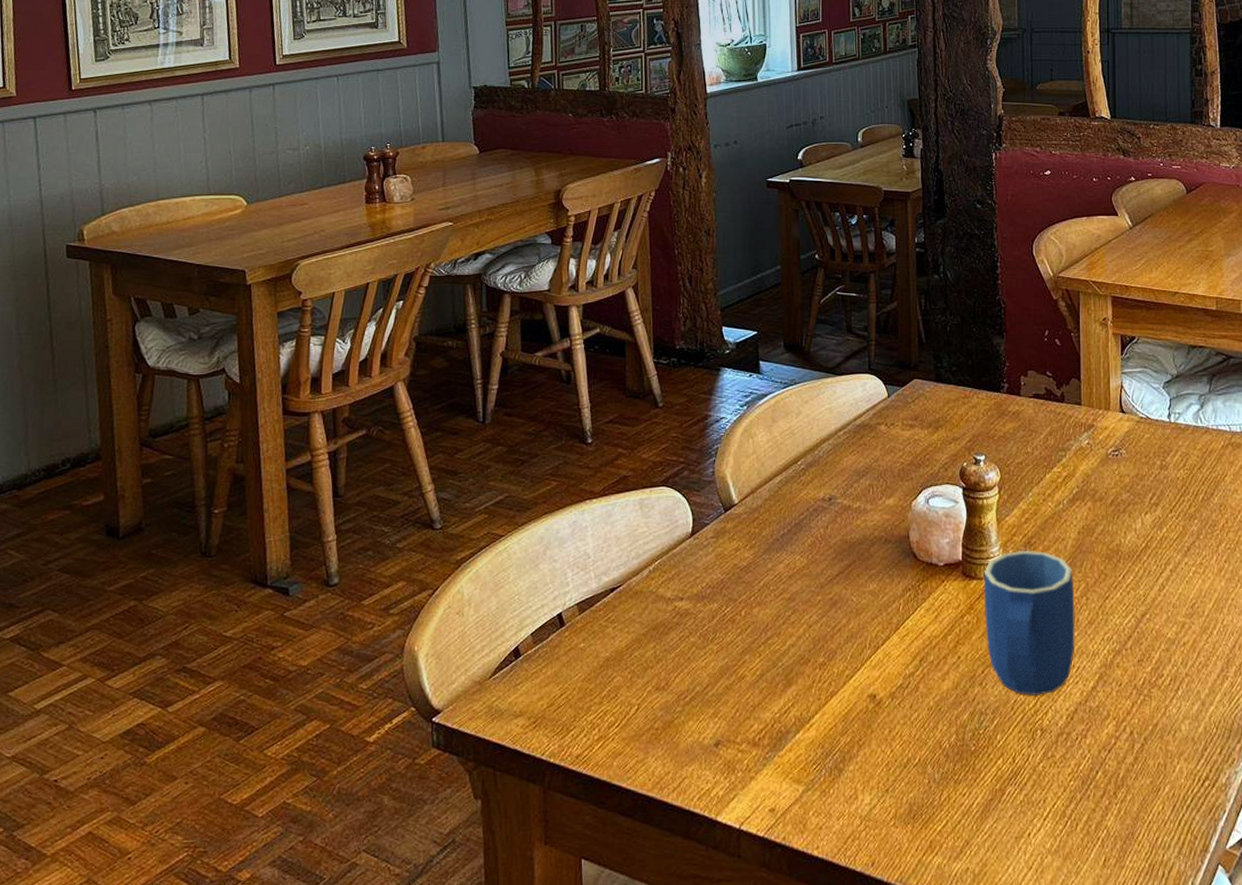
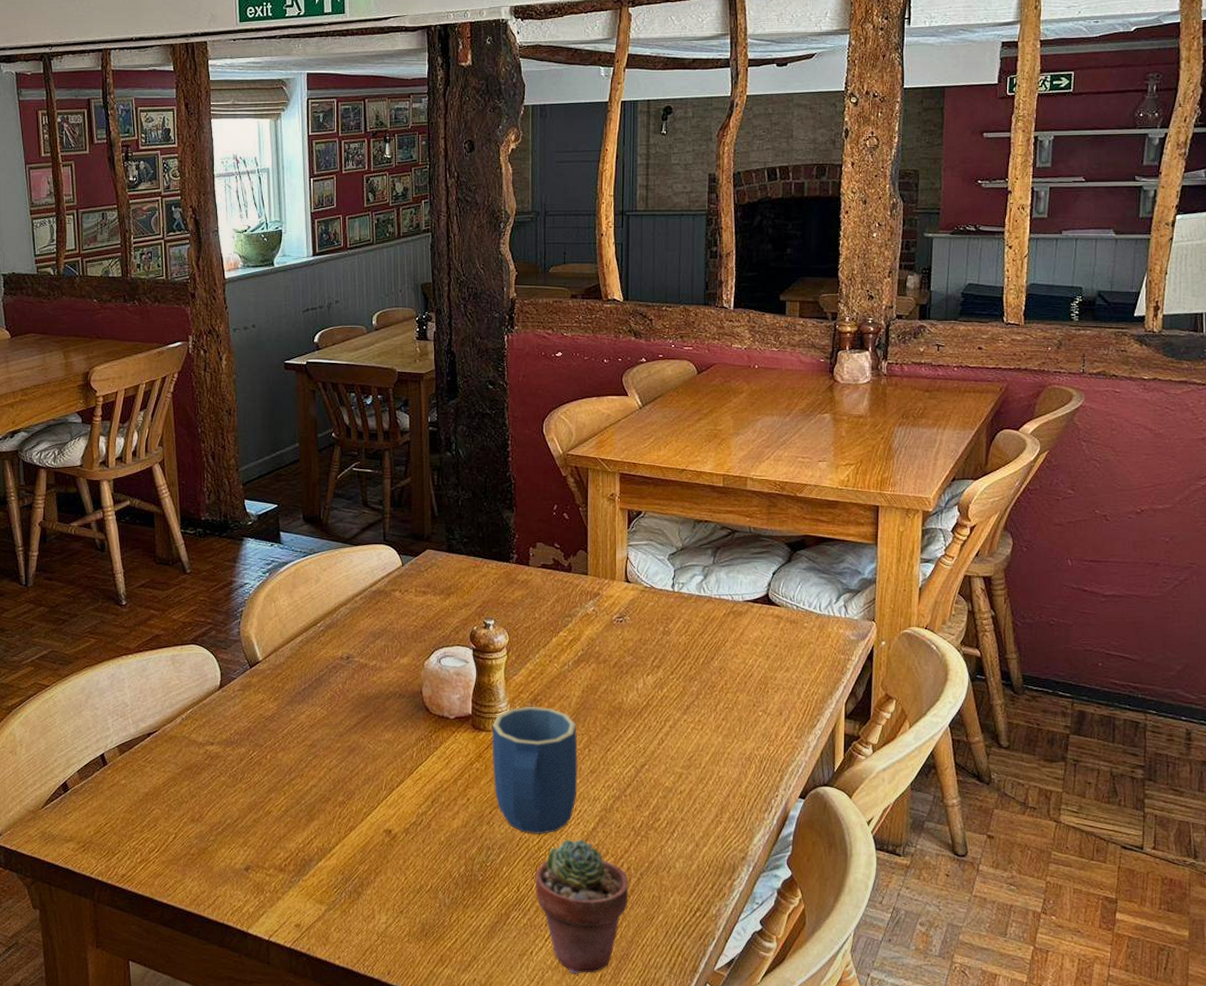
potted succulent: none [1032,700,1132,860] -> present [535,839,629,975]

